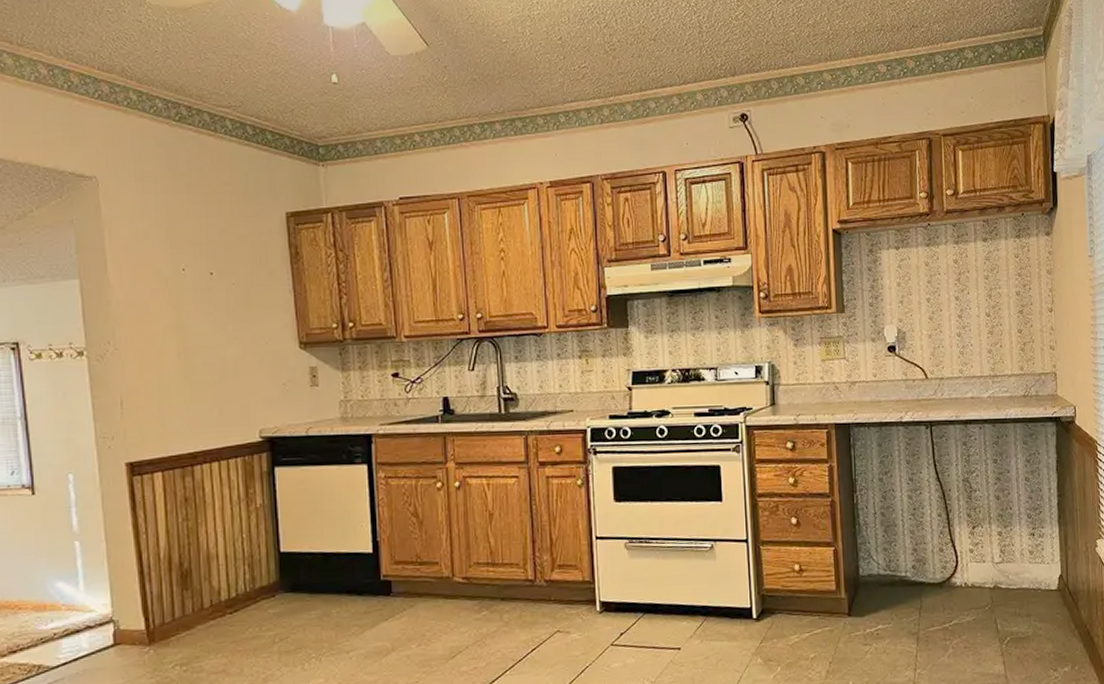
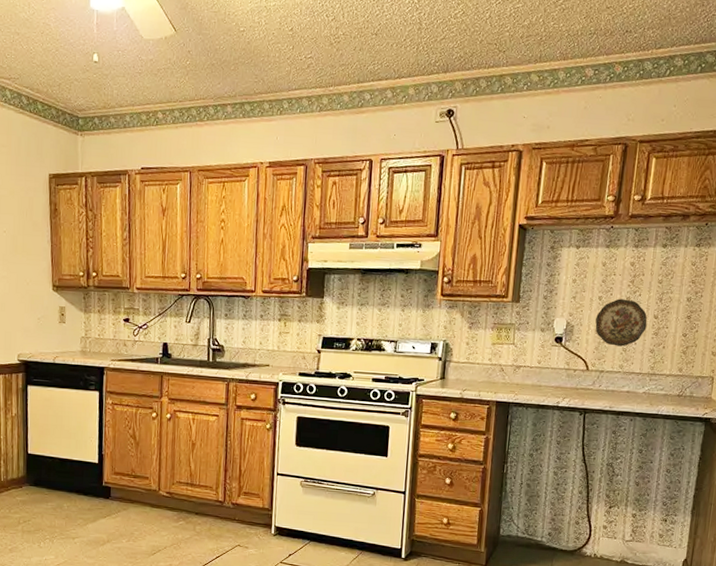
decorative plate: none [927,299,980,350] -> present [595,298,647,347]

